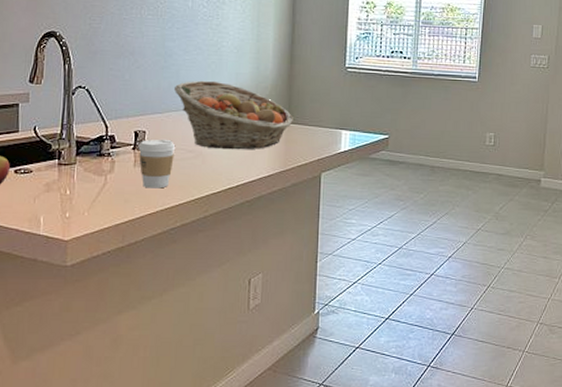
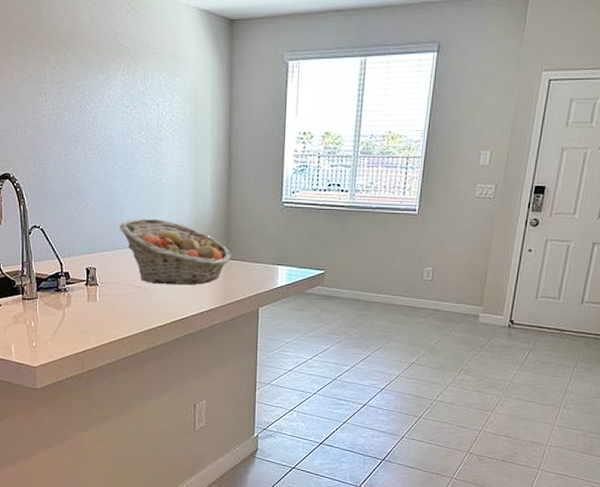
coffee cup: present [138,139,175,189] -> none [90,275,123,321]

